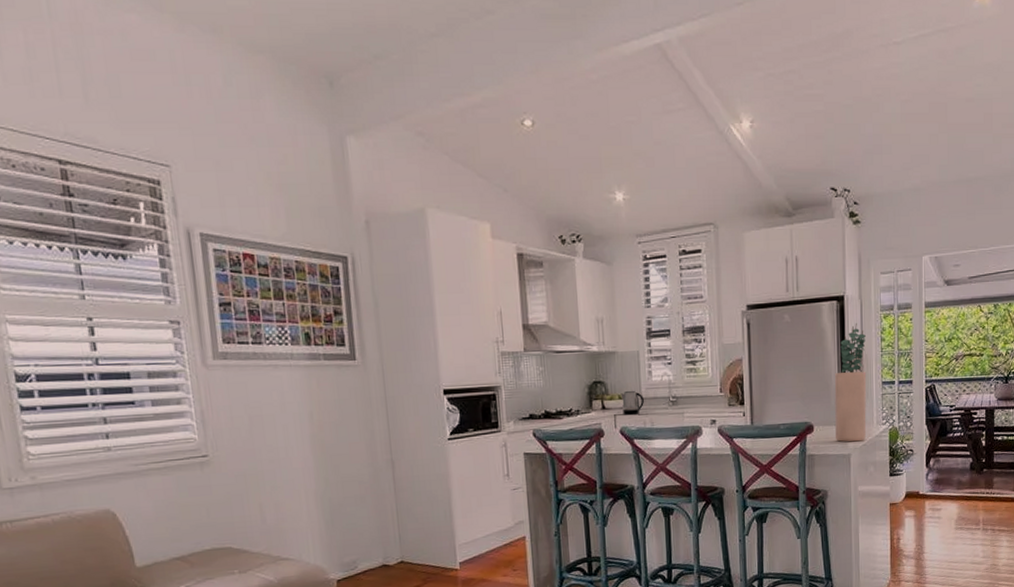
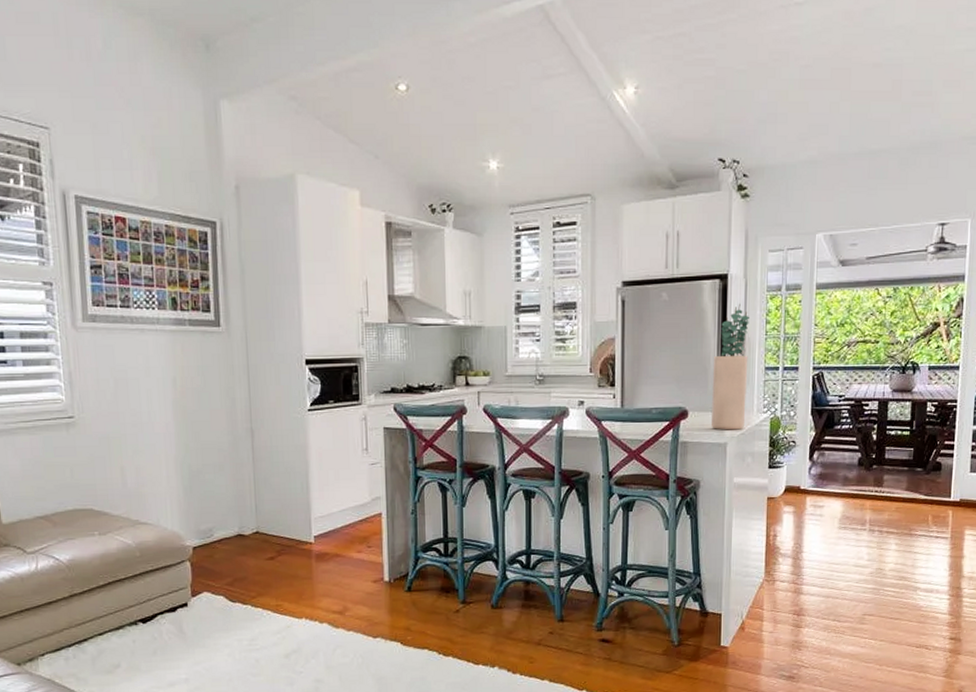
kettle: present [620,390,644,416] -> none [485,367,509,393]

